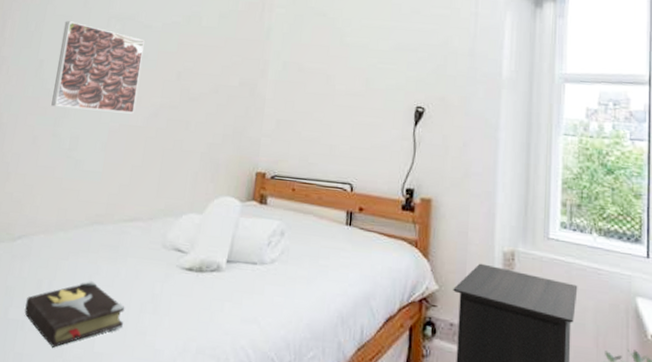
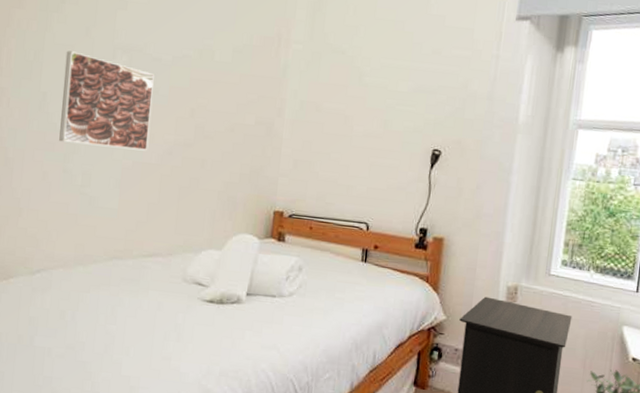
hardback book: present [24,281,125,348] -> none [50,312,149,372]

